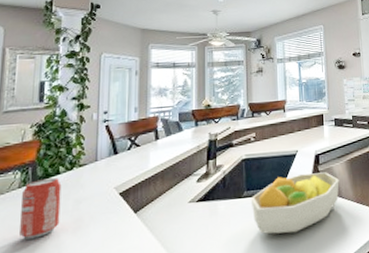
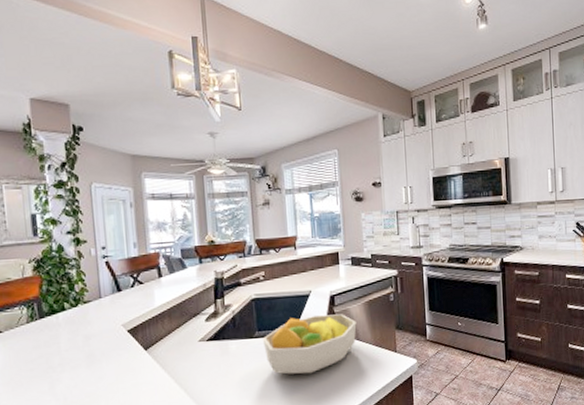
beverage can: present [20,178,62,240] -> none [31,314,72,372]

